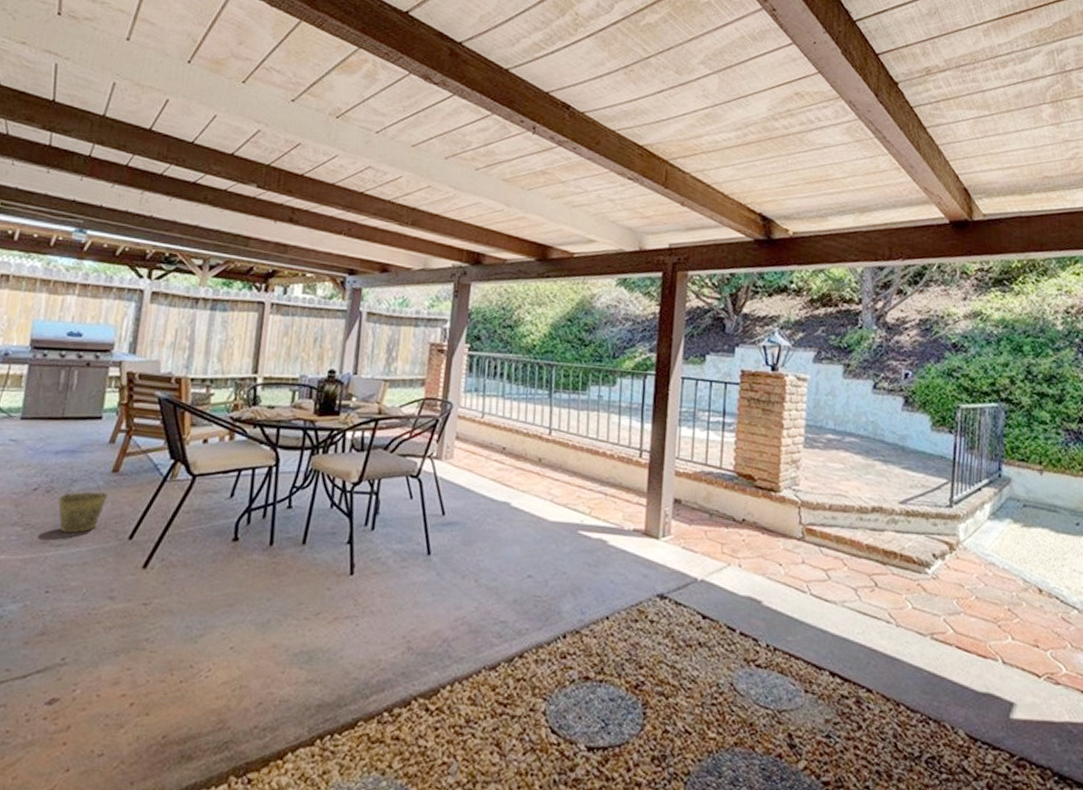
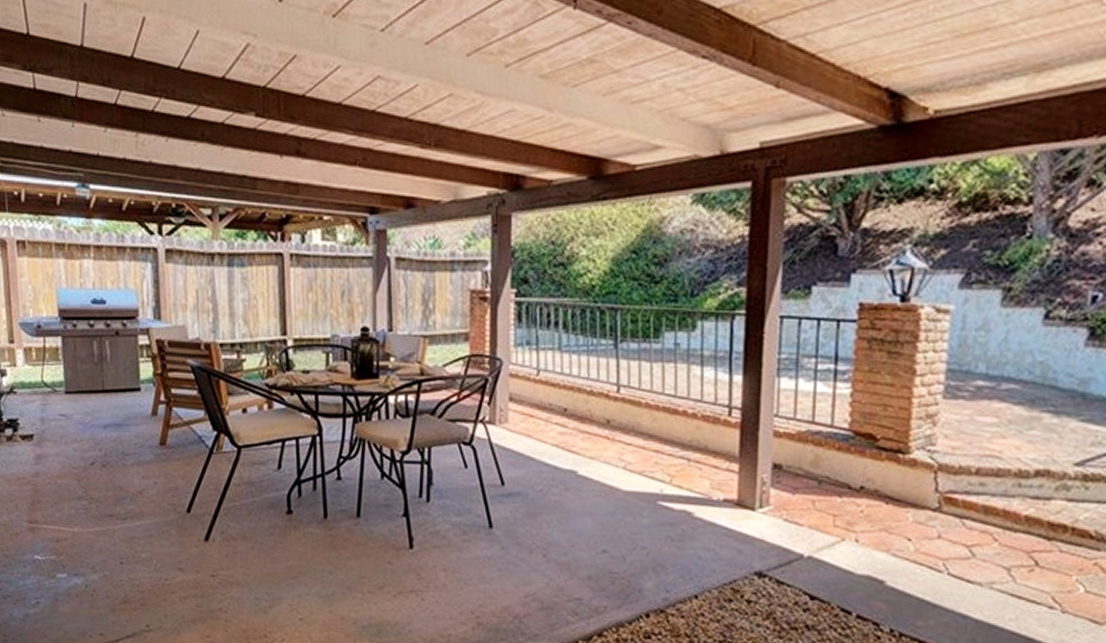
bucket: present [57,474,109,534] -> none [114,447,161,507]

